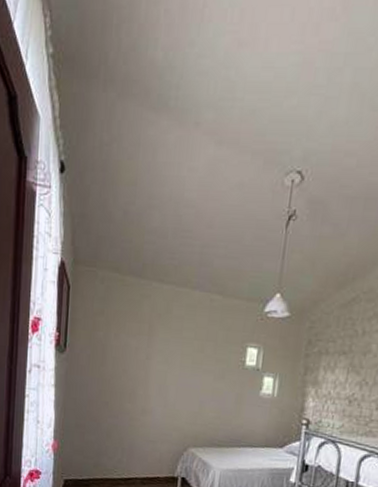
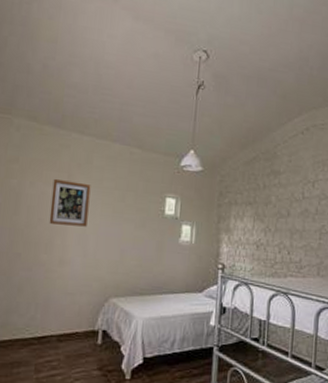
wall art: none [132,329,171,378] -> present [49,178,91,227]

